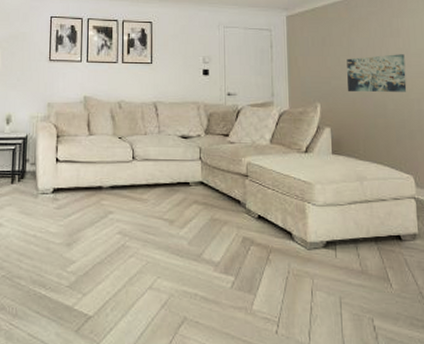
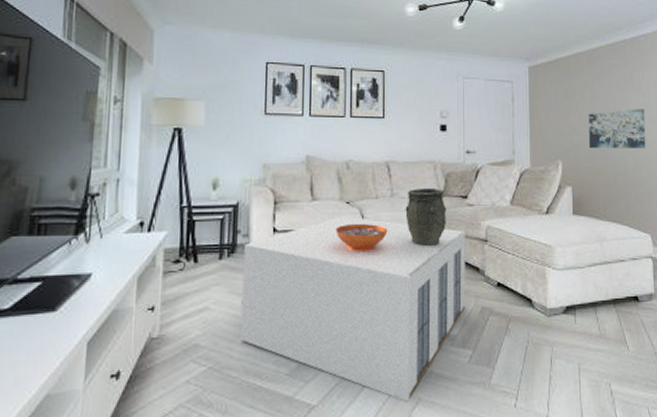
coffee table: none [28,149,228,320] -> present [240,216,466,402]
decorative bowl: none [109,156,156,181] -> present [335,223,388,251]
vase: none [171,126,210,179] -> present [405,187,447,246]

